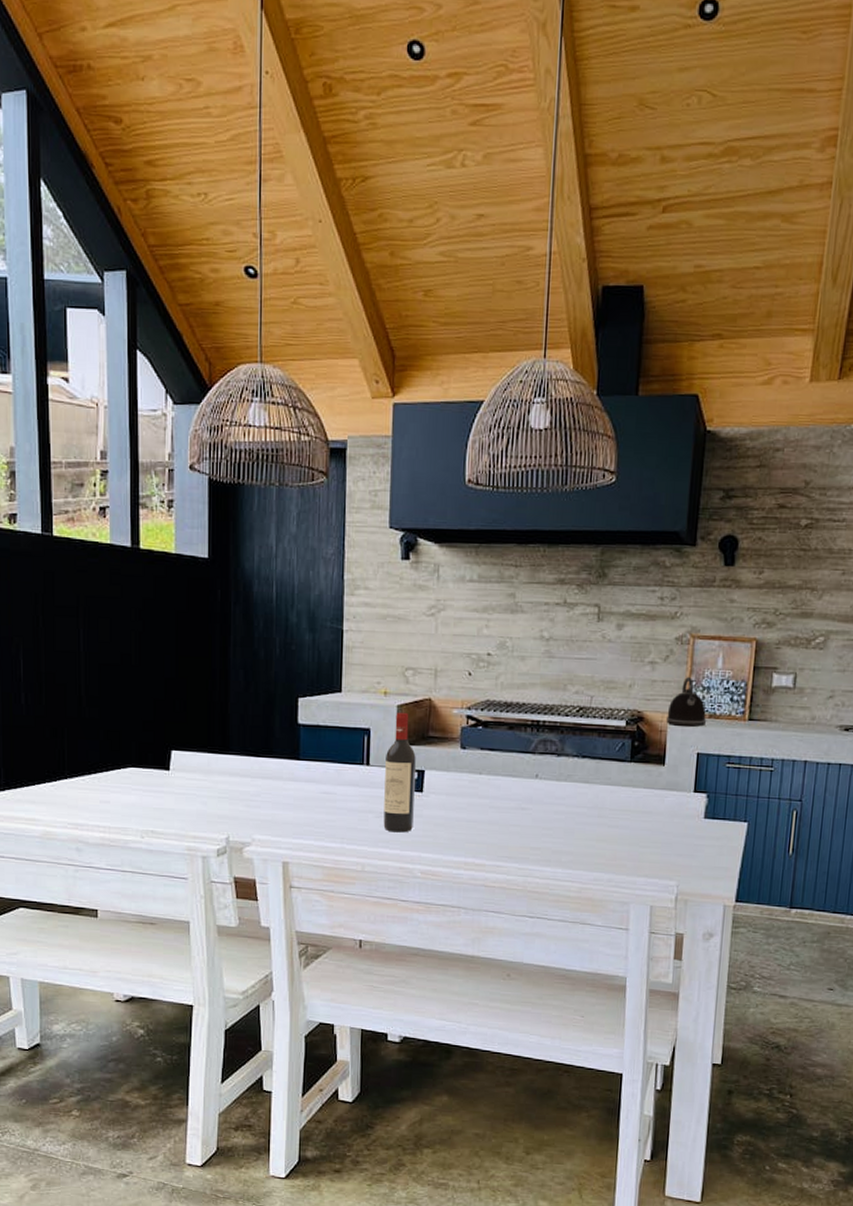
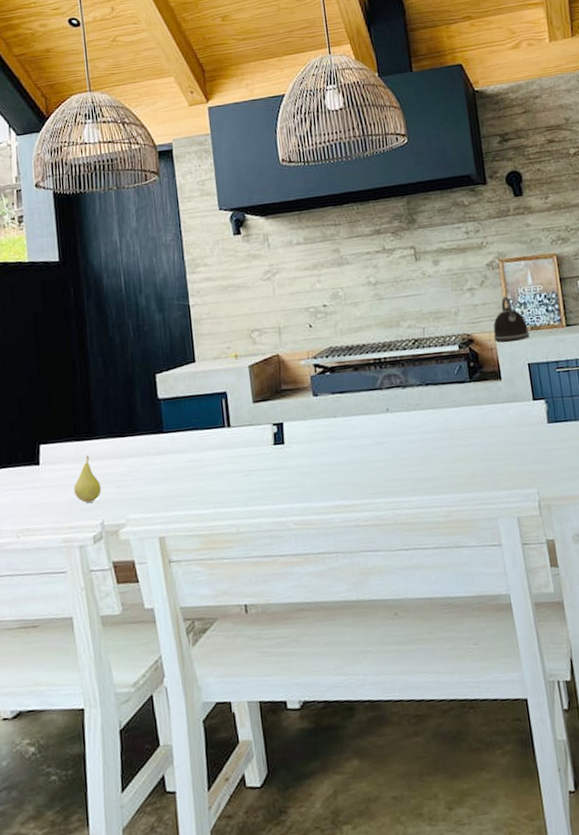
fruit: none [202,769,230,816] -> present [73,455,102,503]
wine bottle: present [383,713,416,833] -> none [244,372,280,489]

